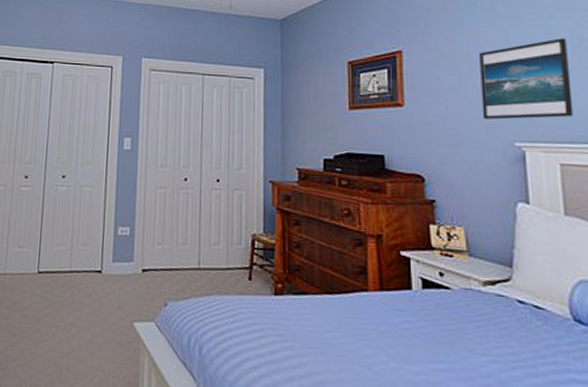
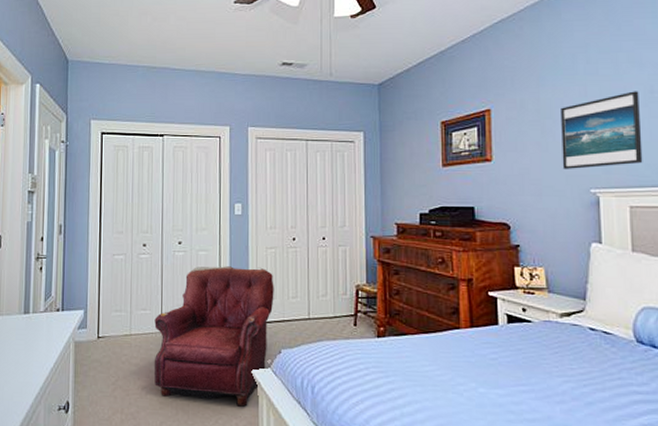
armchair: none [27,203,163,365] -> present [153,266,274,407]

